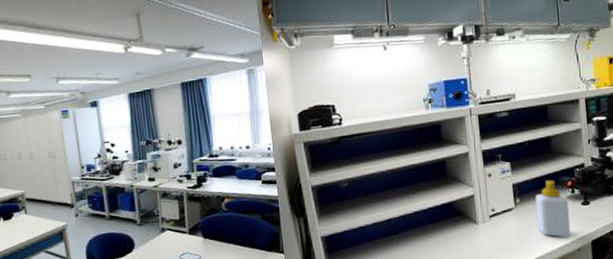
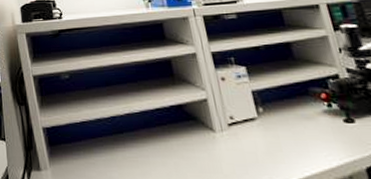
soap bottle: present [536,180,571,238] -> none [282,90,337,160]

